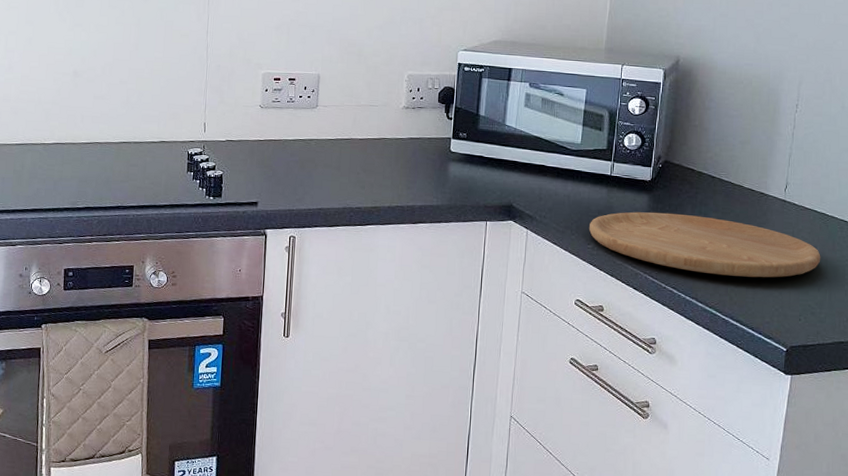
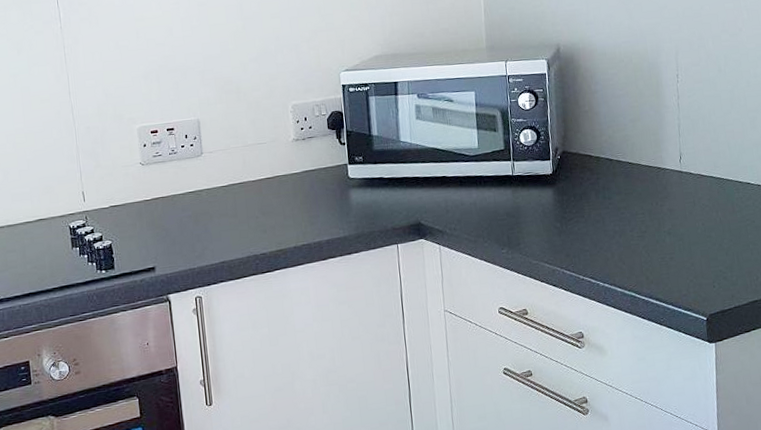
cutting board: present [588,212,821,278] -> none [499,200,724,258]

